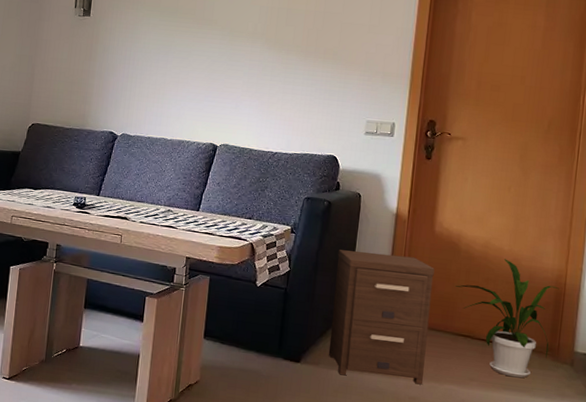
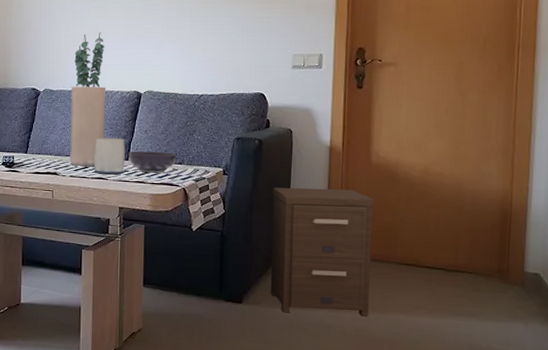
vase: none [141,82,185,214] -> present [70,32,106,166]
mug: none [164,186,197,224] -> present [94,137,125,175]
bowl: none [199,202,247,226] -> present [128,151,176,173]
house plant: present [456,259,559,379] -> none [396,184,505,303]

